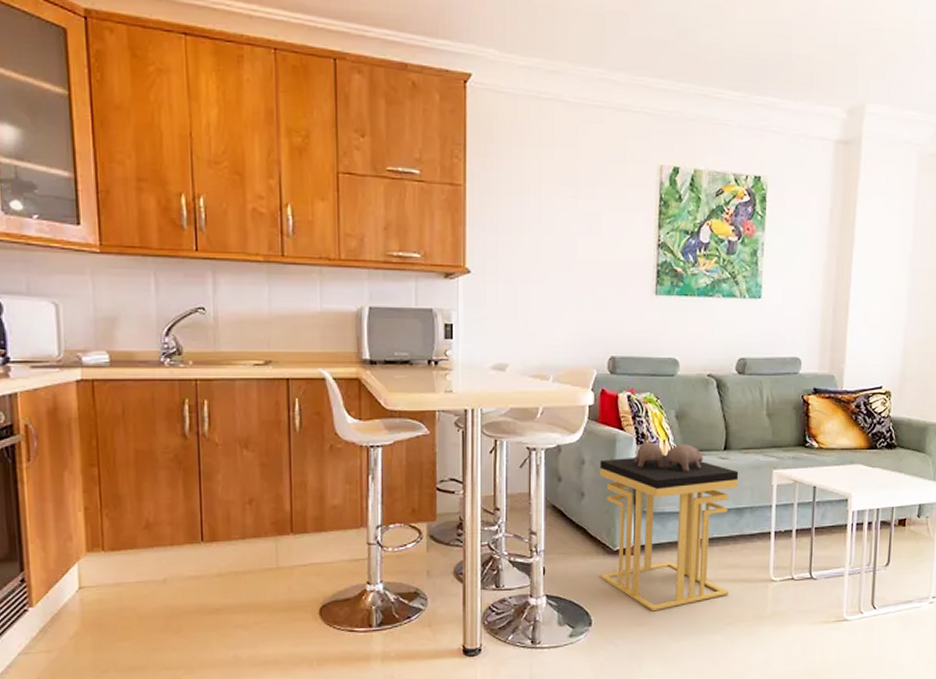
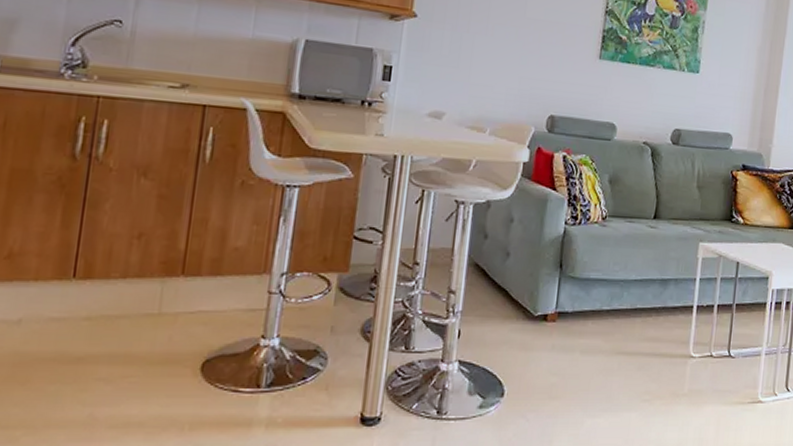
side table: present [599,442,739,612] -> none [516,204,667,384]

